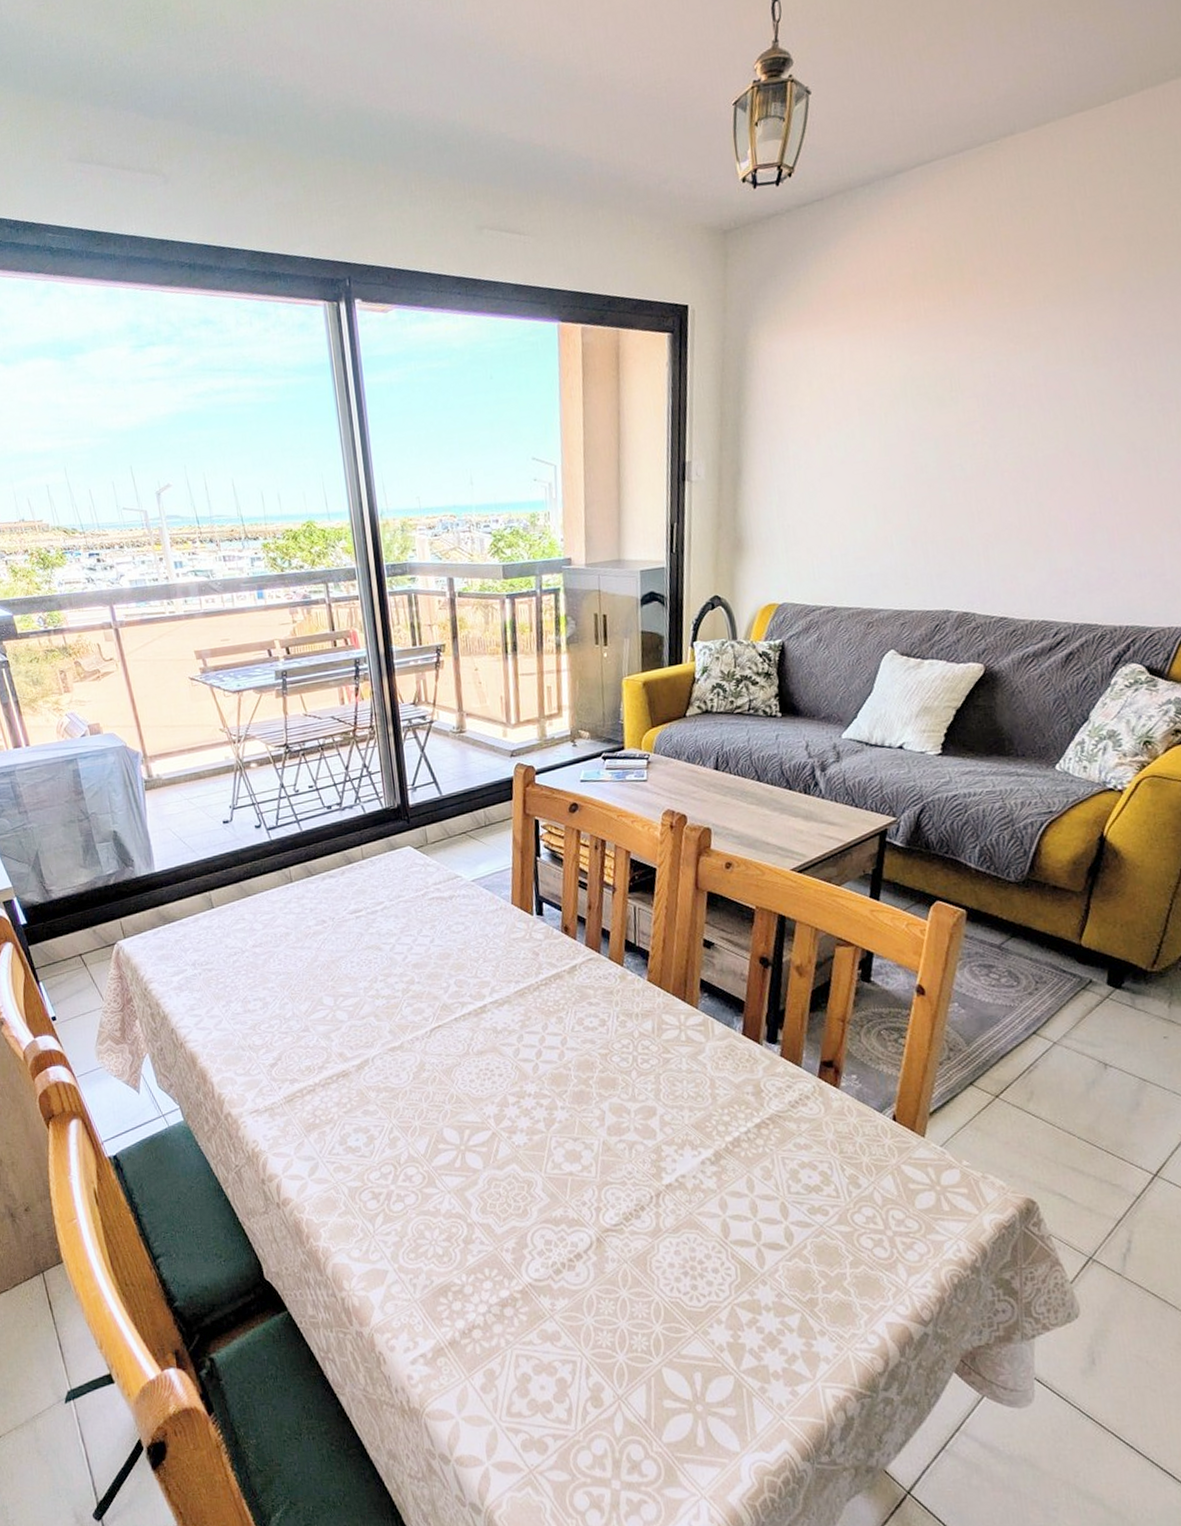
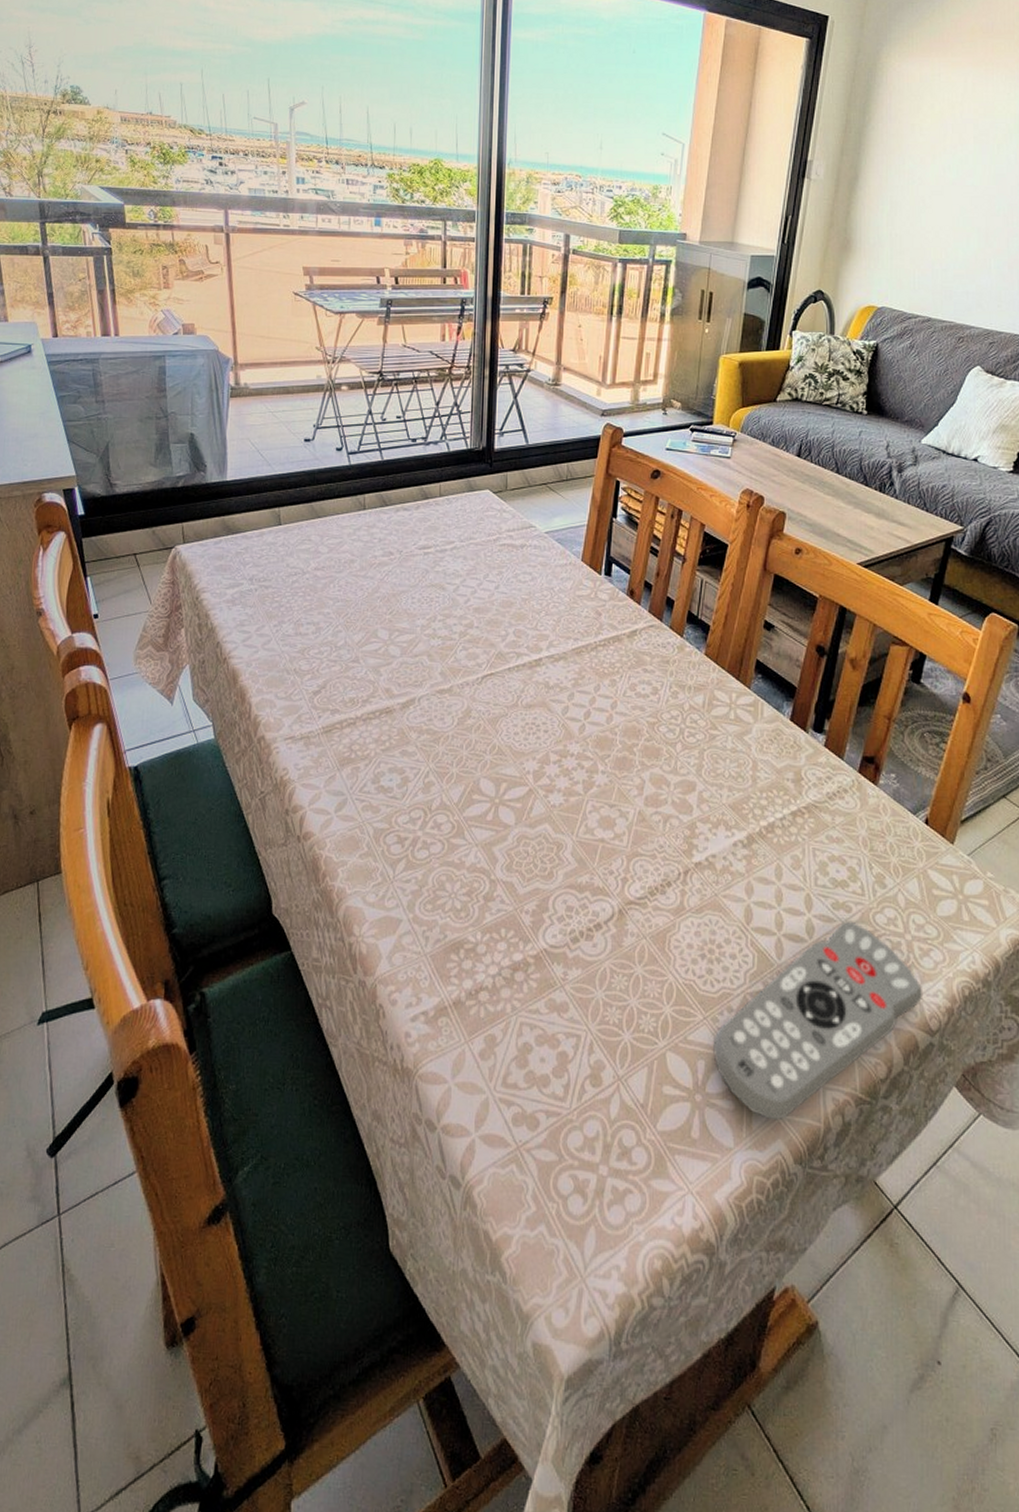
remote control: none [706,1223,912,1422] -> present [713,921,924,1121]

